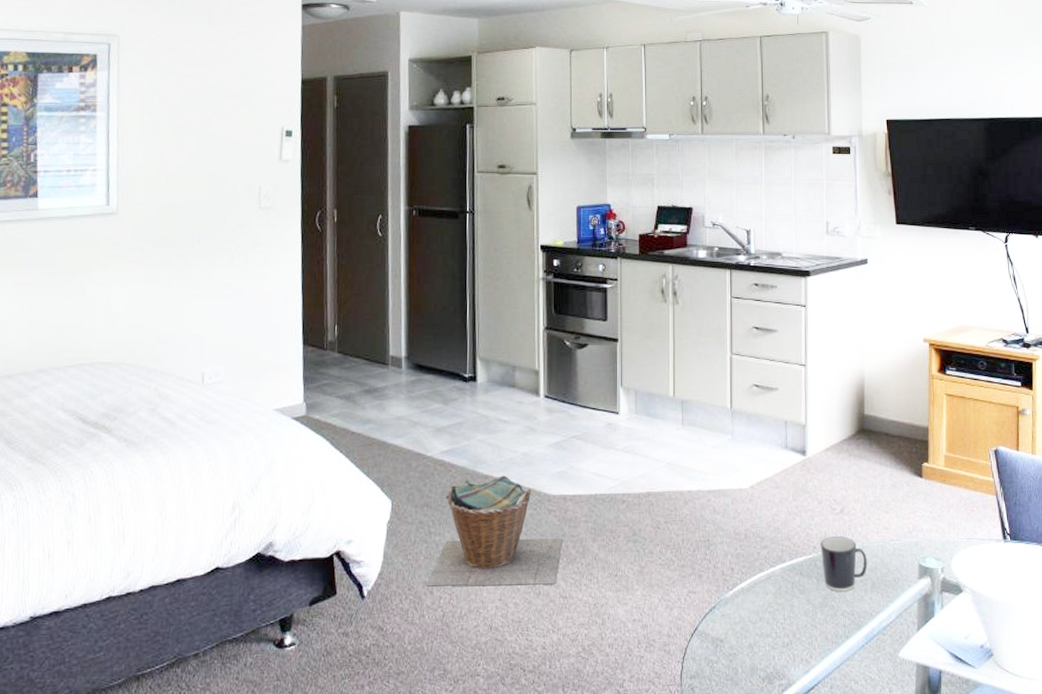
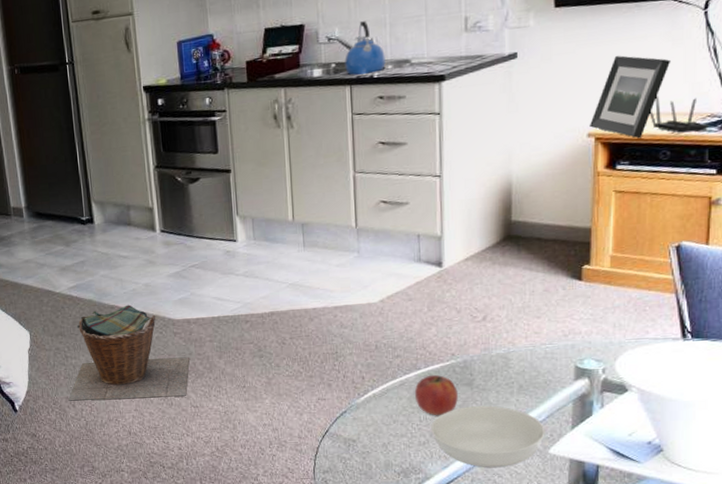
kettle: none [726,212,761,261] -> present [345,21,386,75]
fruit: none [779,568,819,613] -> present [414,374,458,415]
bowl: none [794,604,895,673] -> present [431,405,545,468]
mug: present [820,536,867,592] -> none [459,343,514,395]
picture frame: none [925,273,983,348] -> present [590,55,670,139]
wifi router: none [969,312,1014,346] -> present [649,96,710,132]

